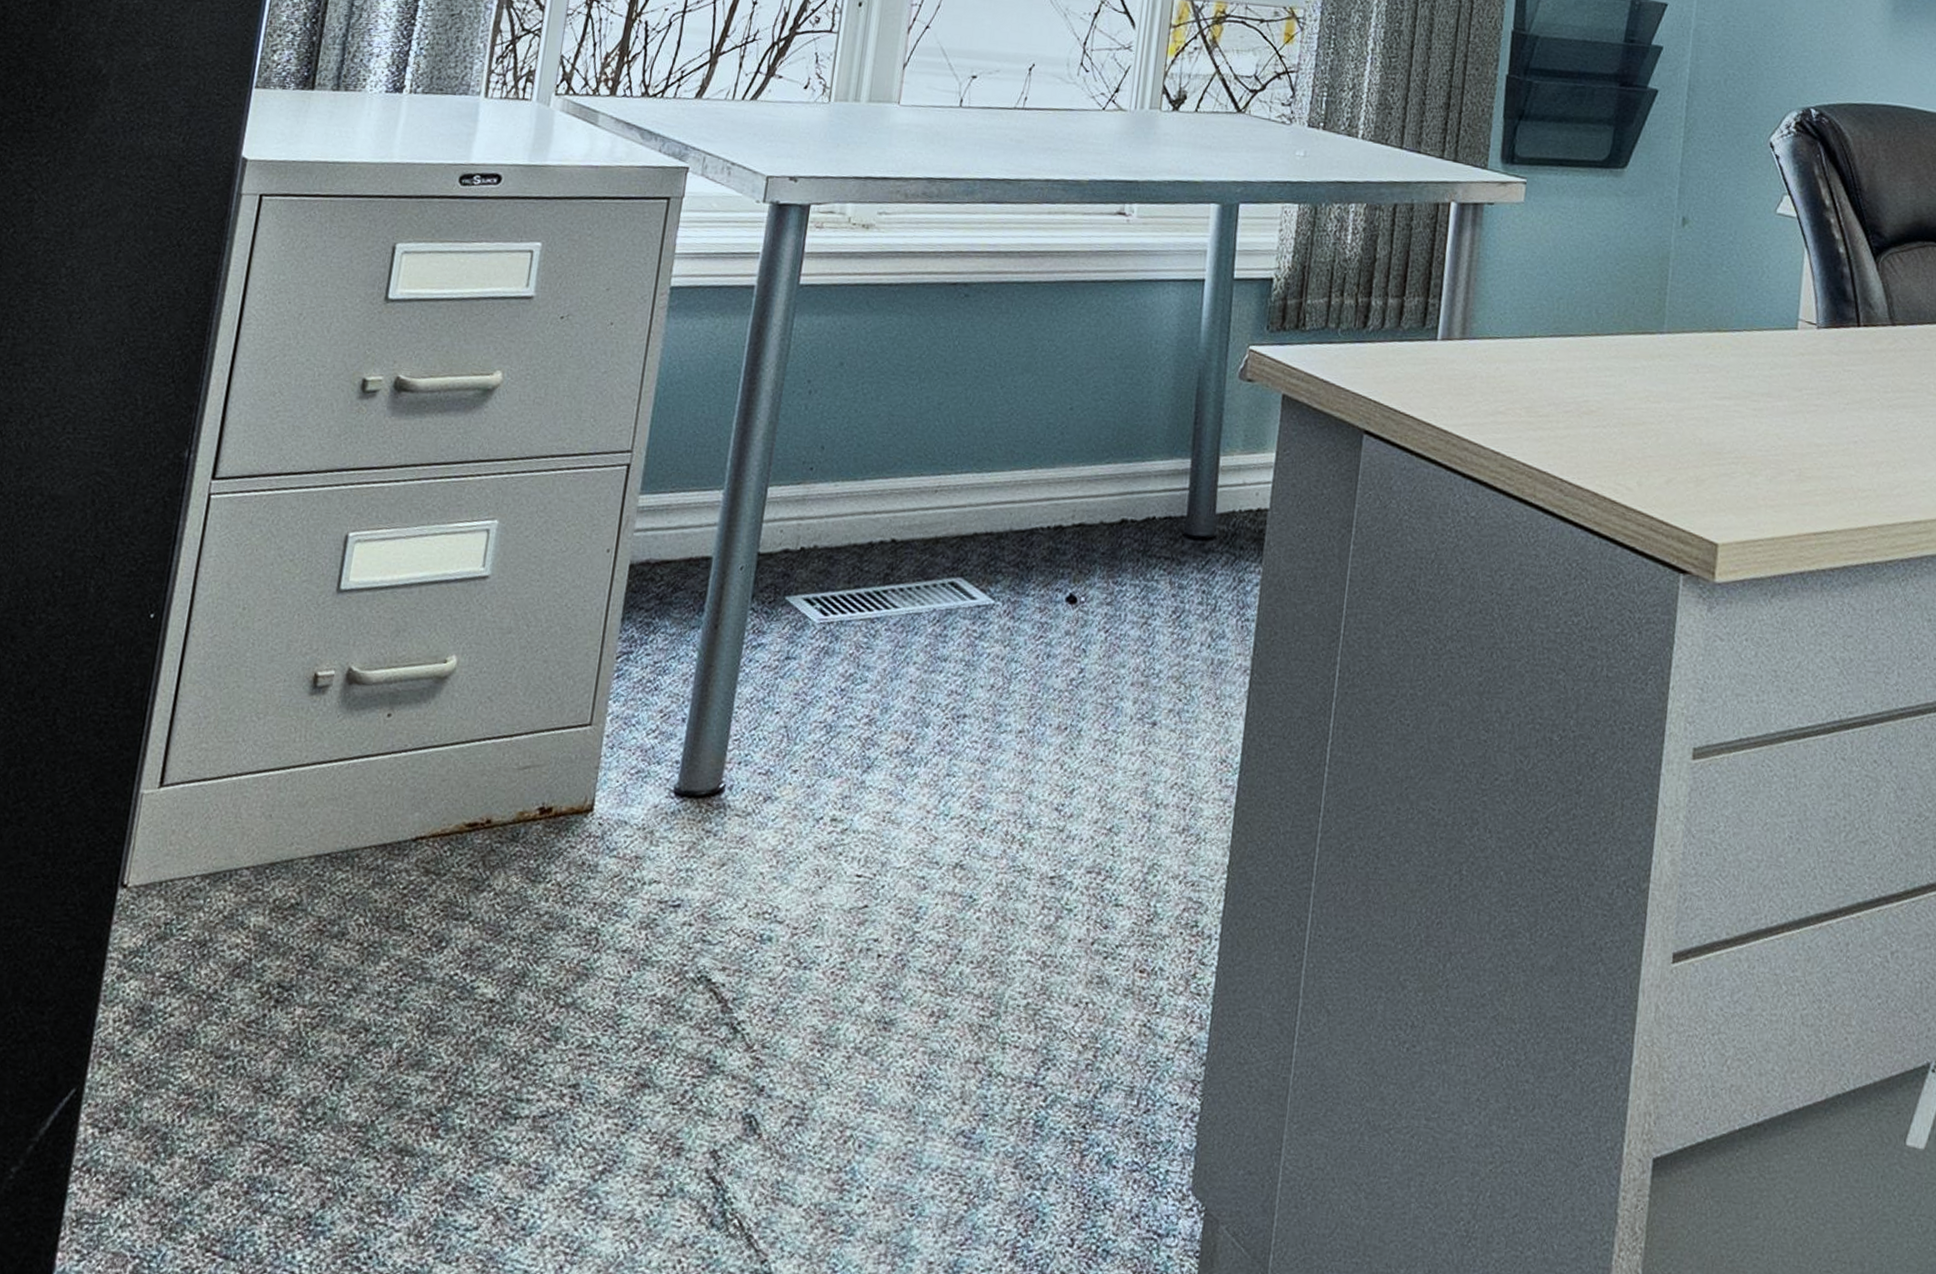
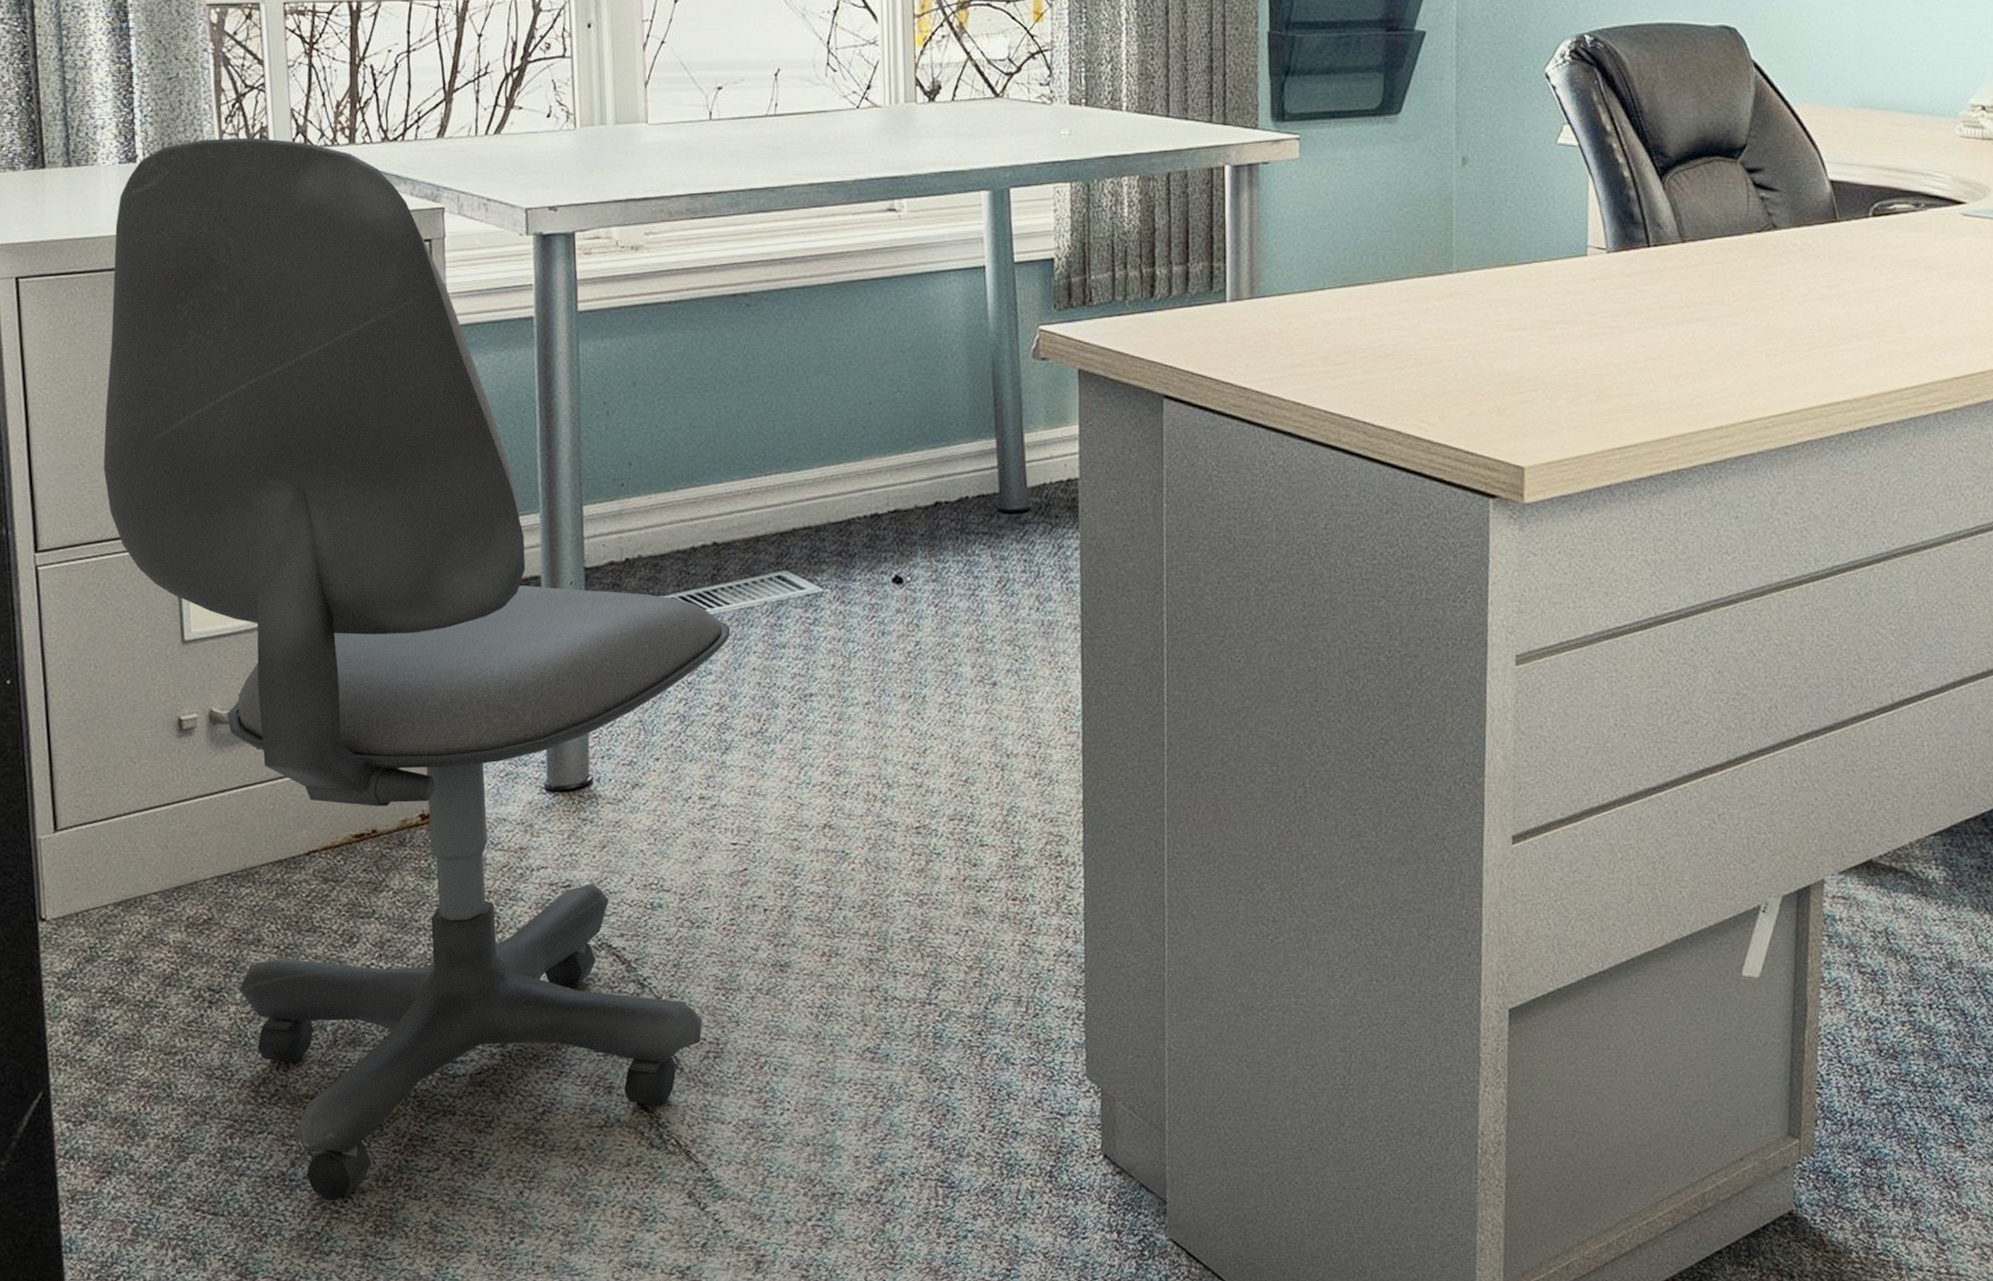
office chair: none [296,77,894,1254] -> present [103,137,731,1200]

